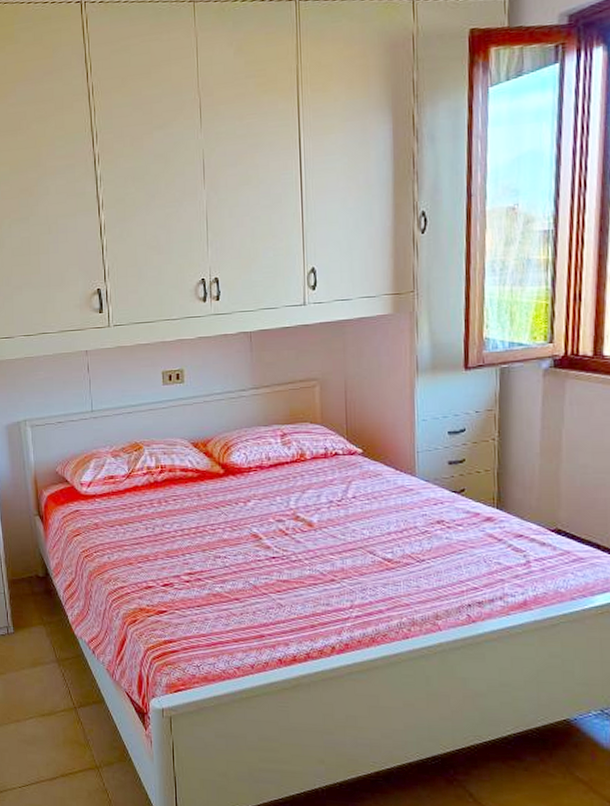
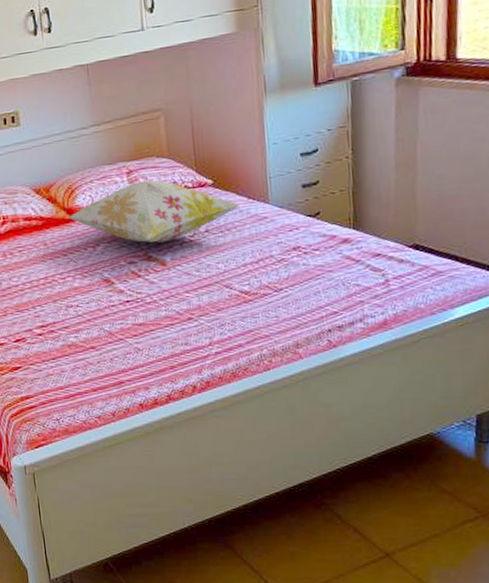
decorative pillow: none [221,444,387,504] -> present [67,180,239,243]

